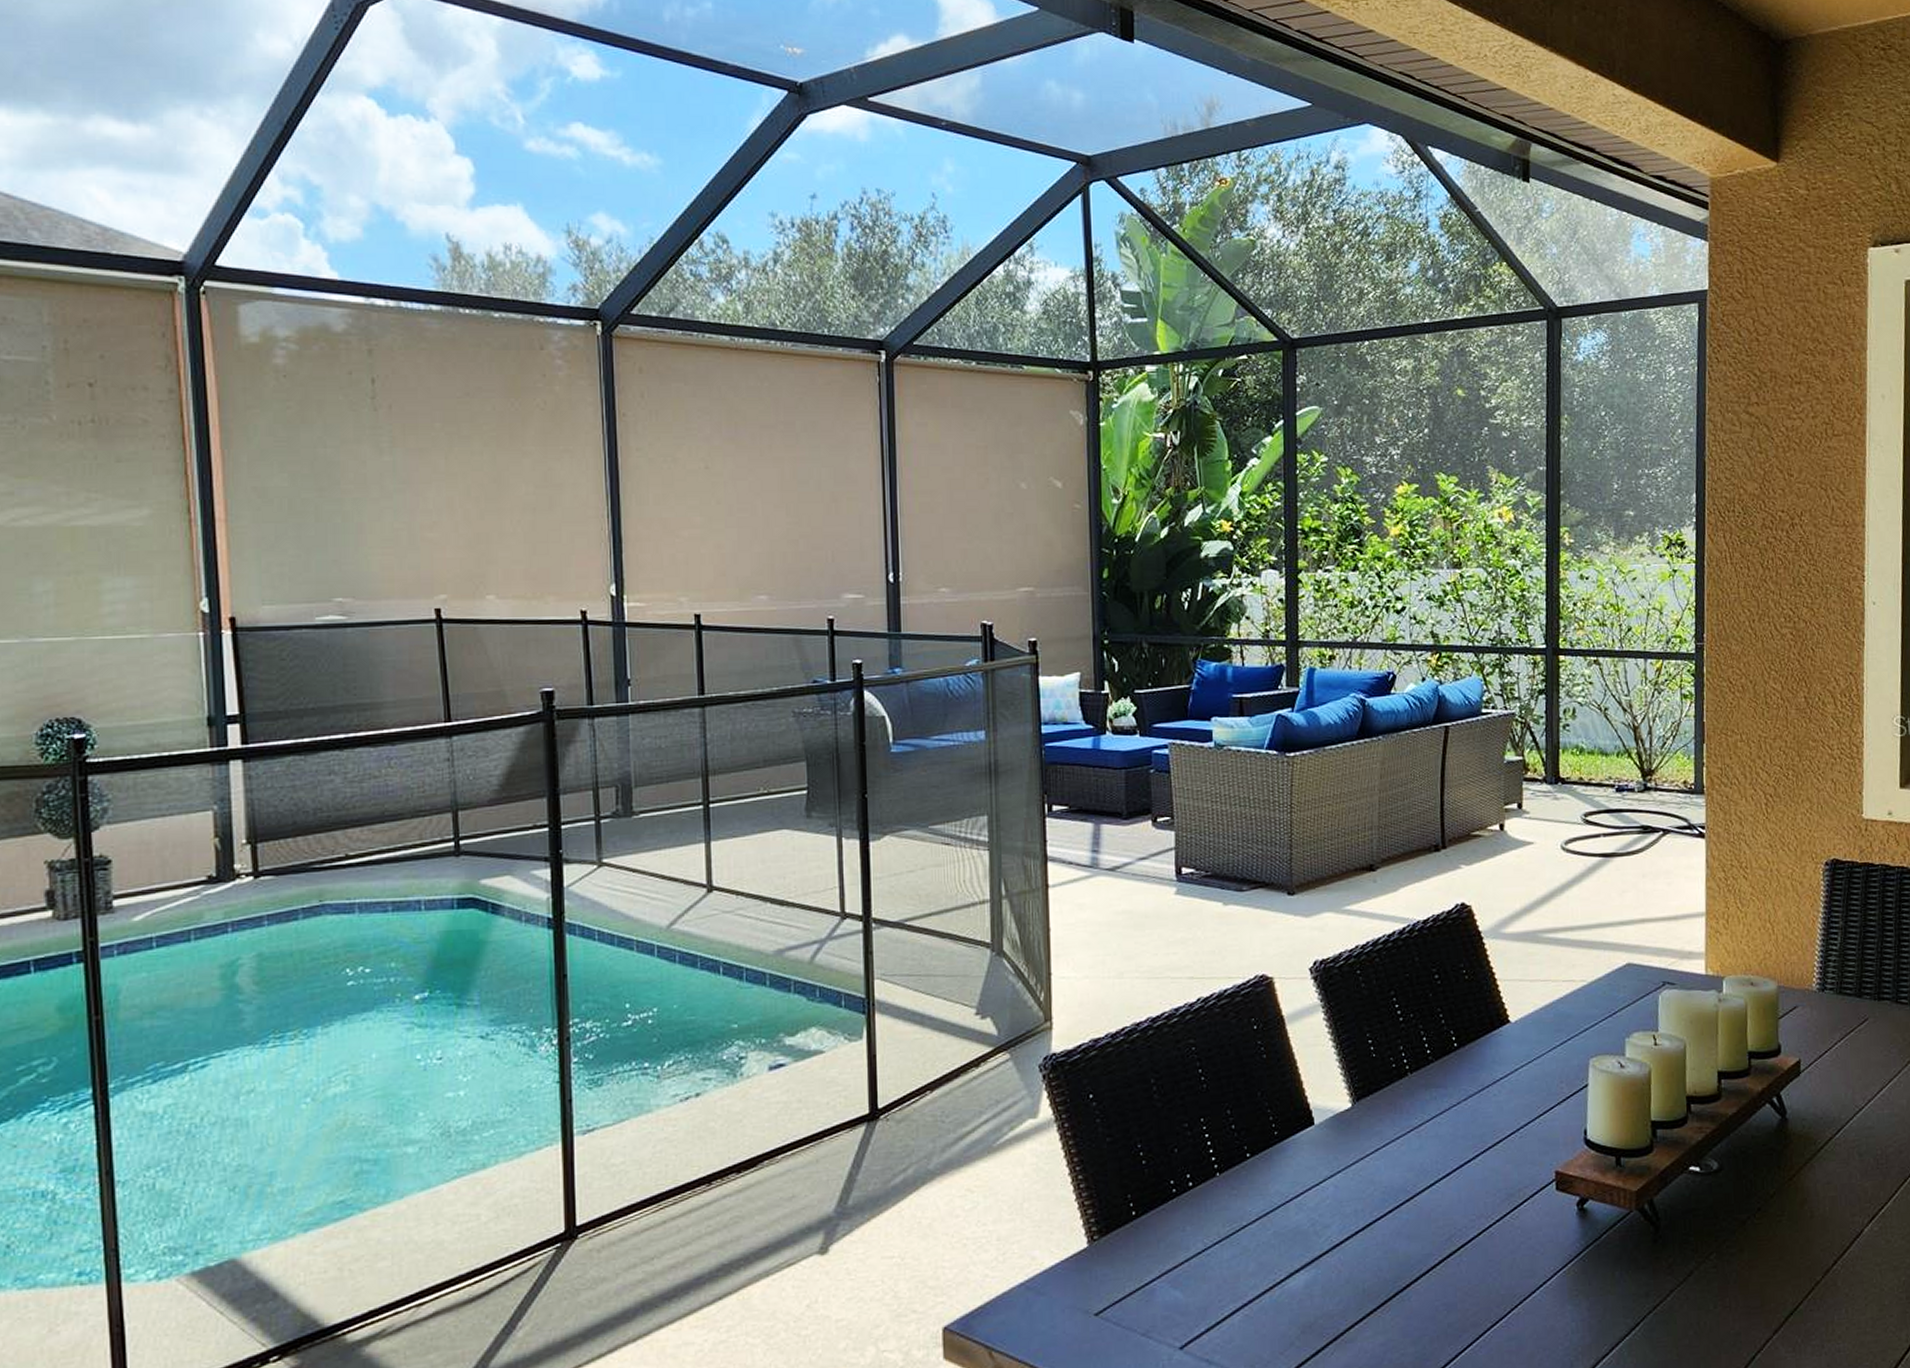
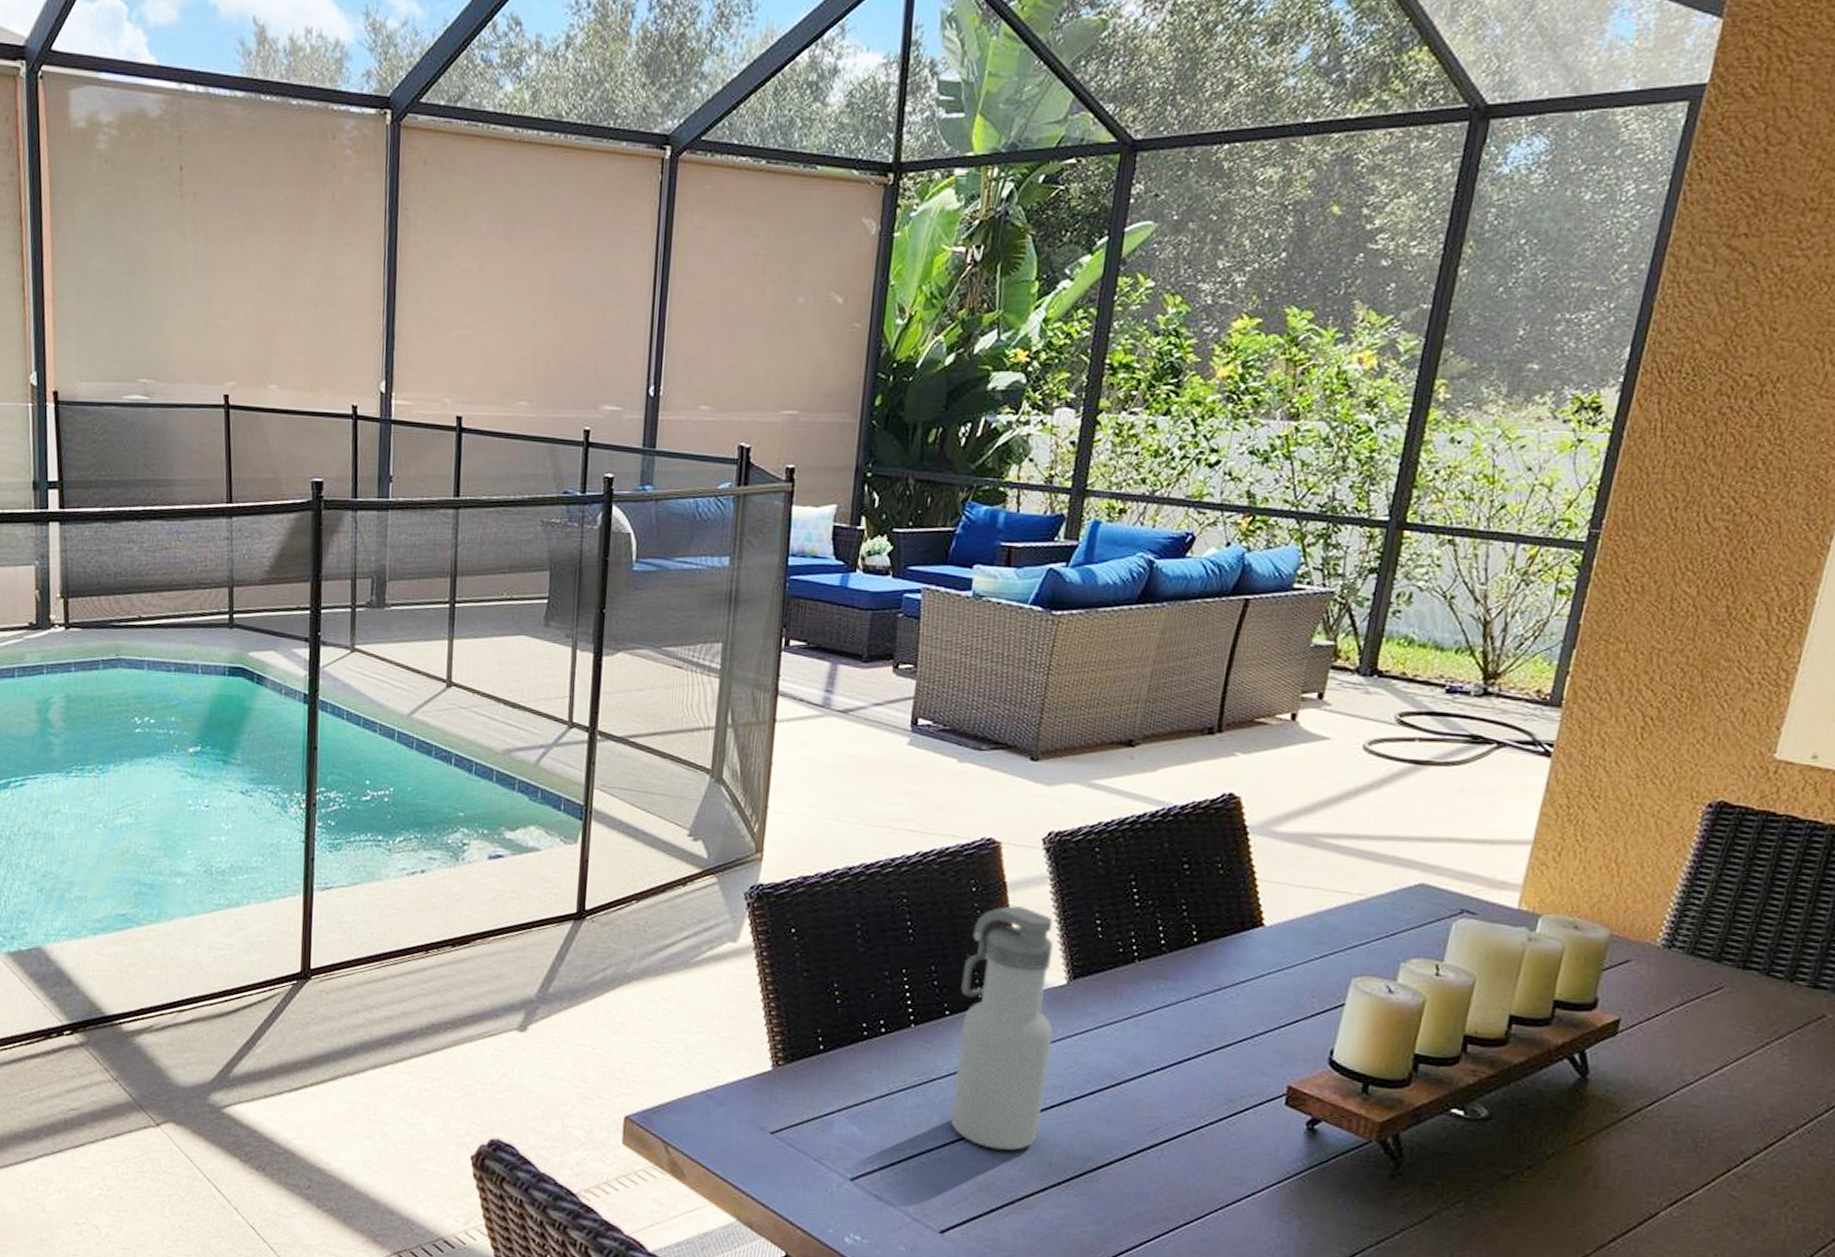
water bottle: none [1256,1036,1349,1287] -> present [950,905,1054,1151]

